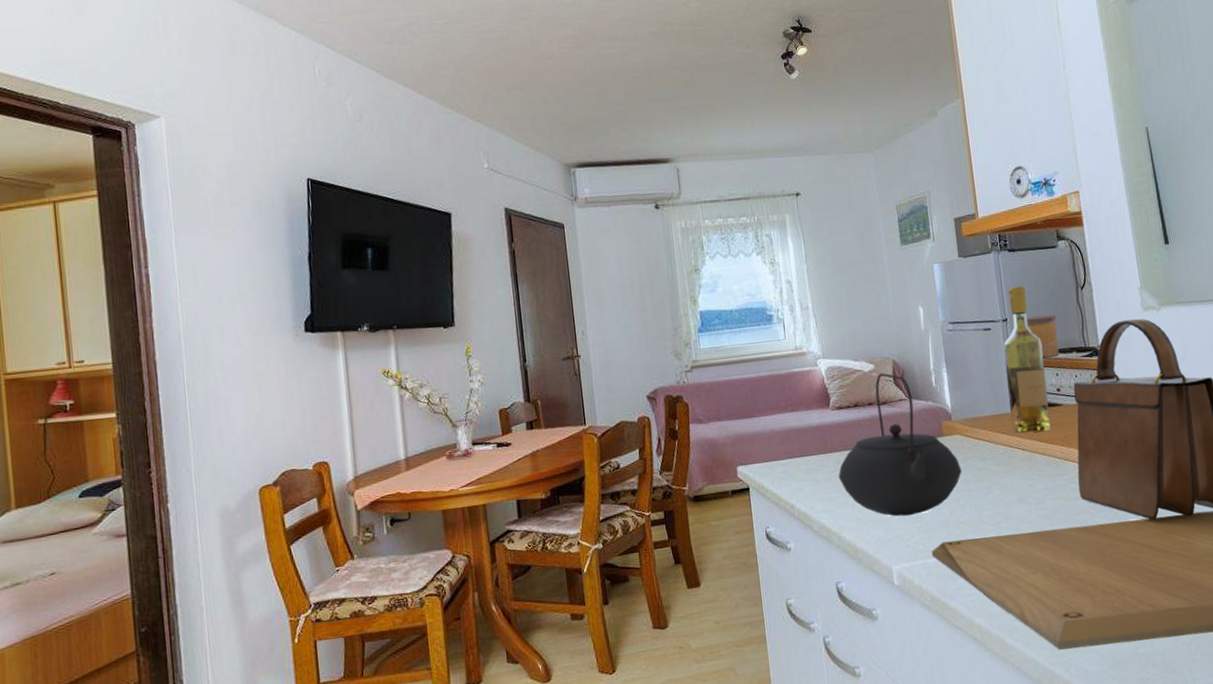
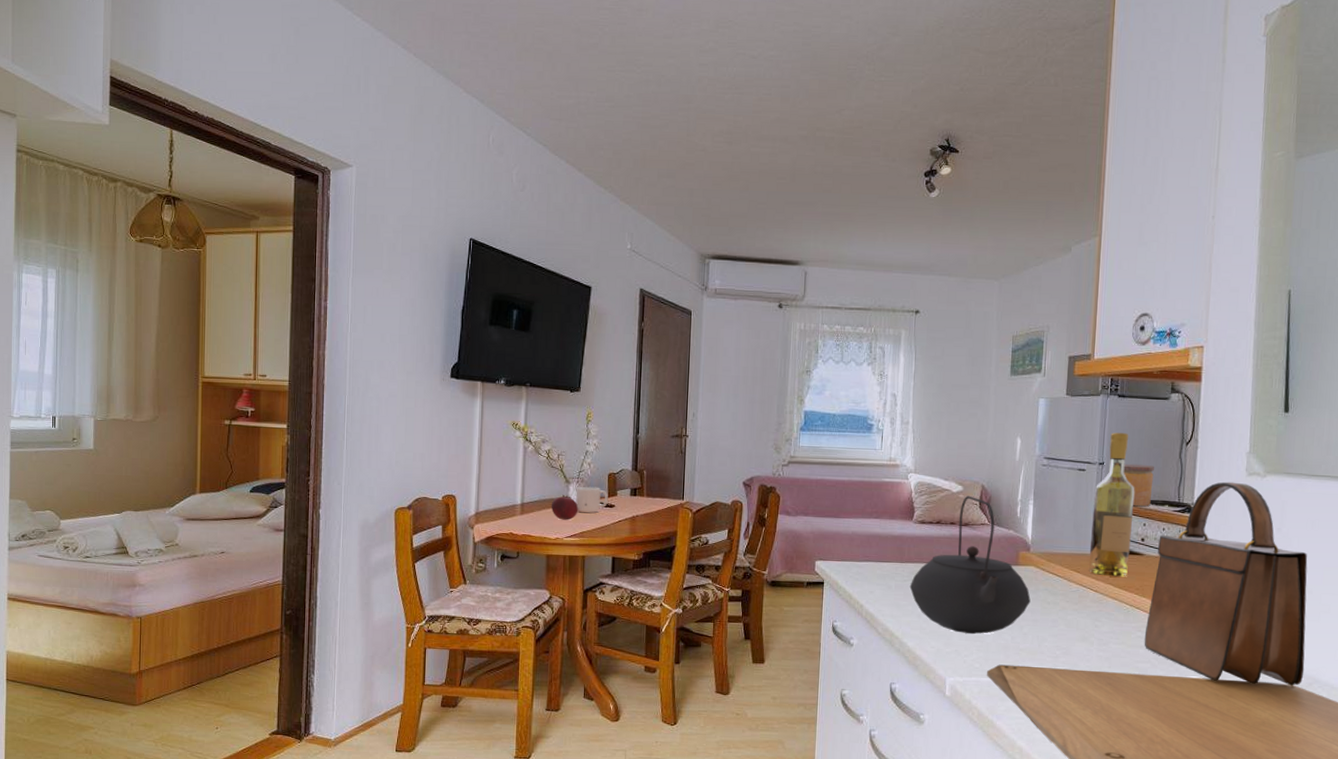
fruit: none [439,440,472,469] -> present [551,494,579,520]
mug: none [465,426,503,458] -> present [576,486,608,513]

